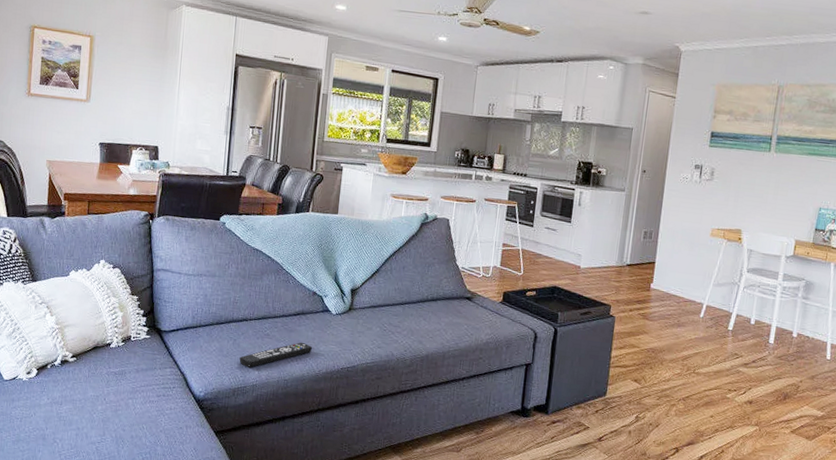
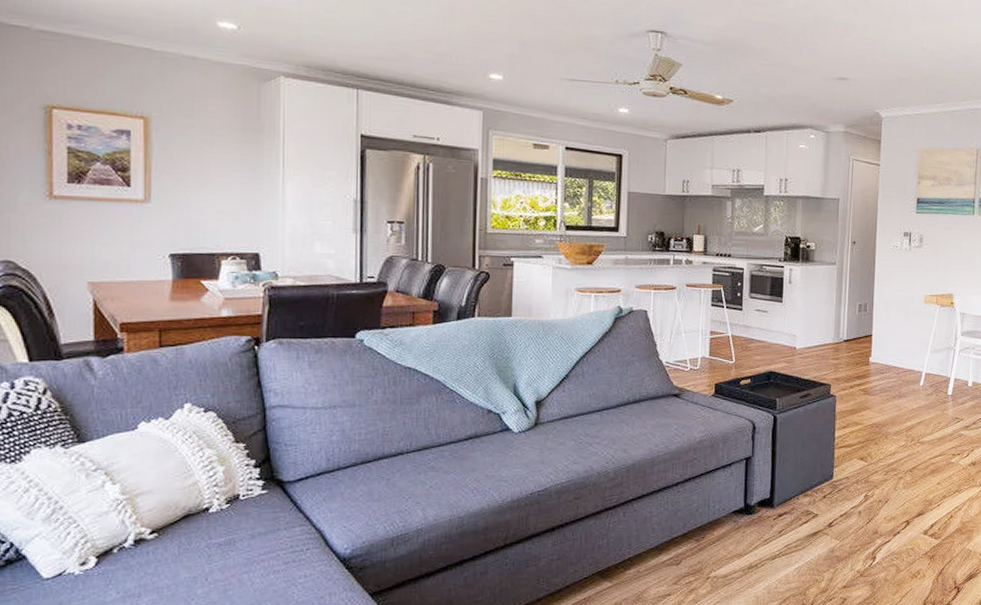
remote control: present [239,342,313,367] -> none [396,470,493,509]

